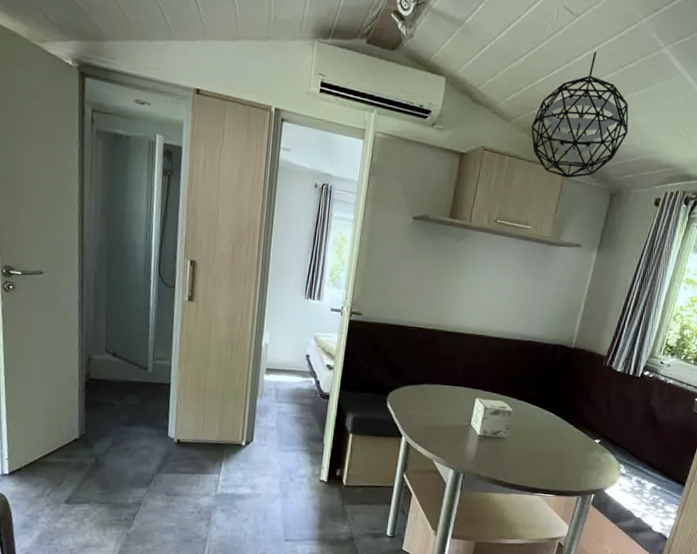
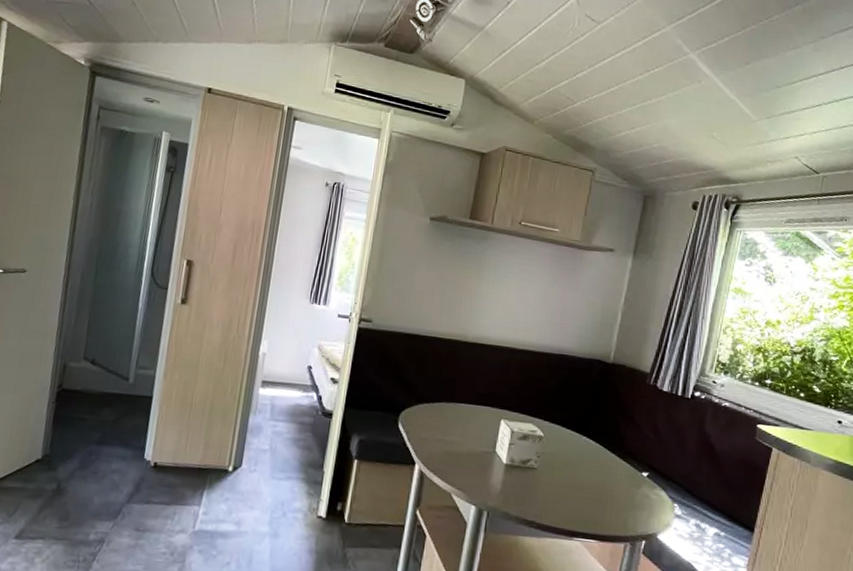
pendant light: present [531,51,629,178] -> none [555,56,659,180]

